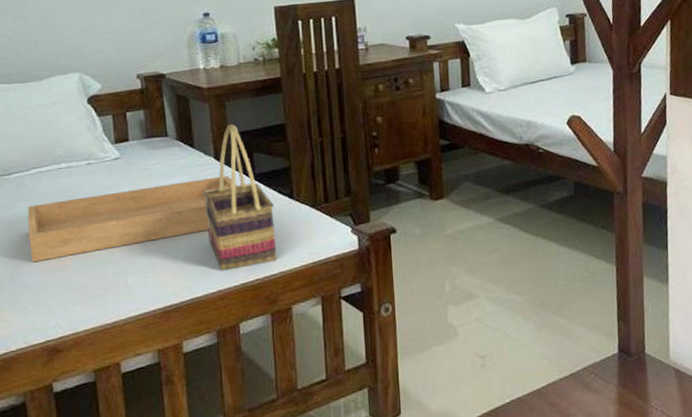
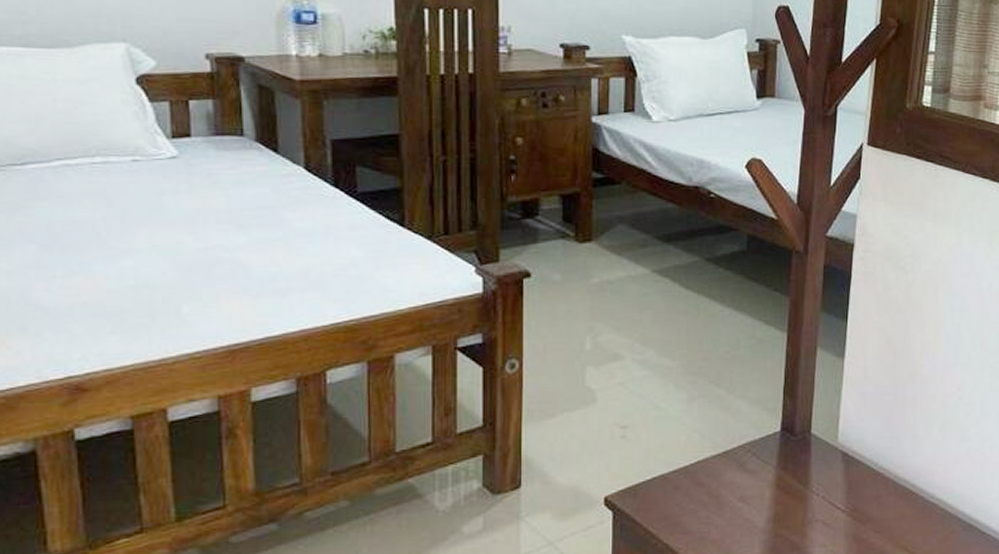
serving tray: present [27,176,237,263] -> none [46,191,332,279]
woven basket: present [203,124,277,271] -> none [287,129,380,307]

